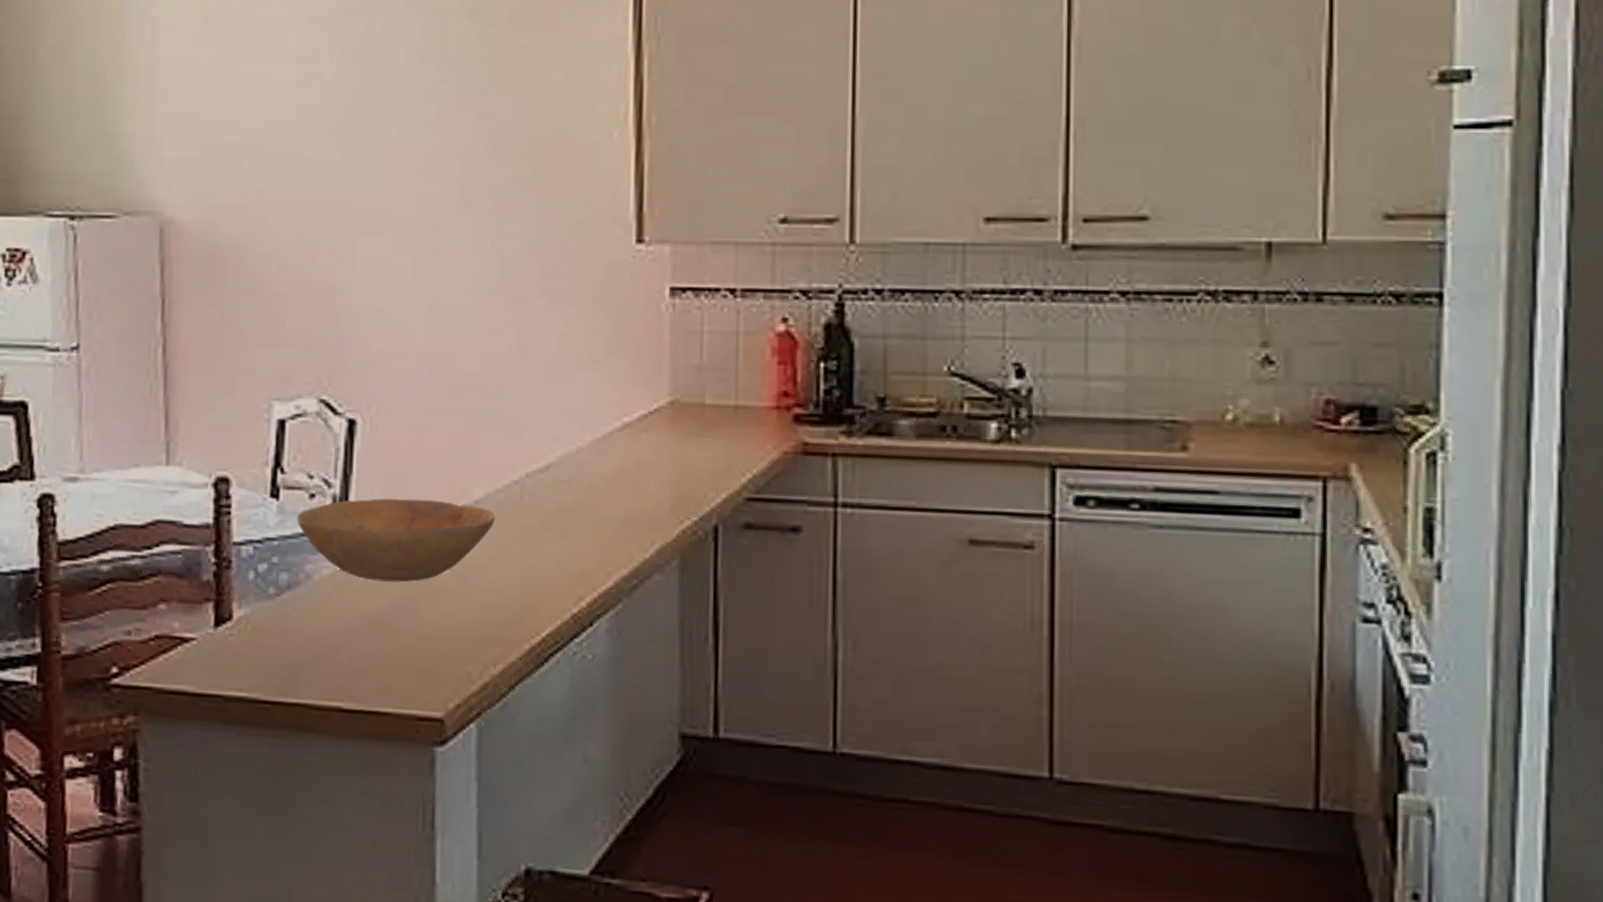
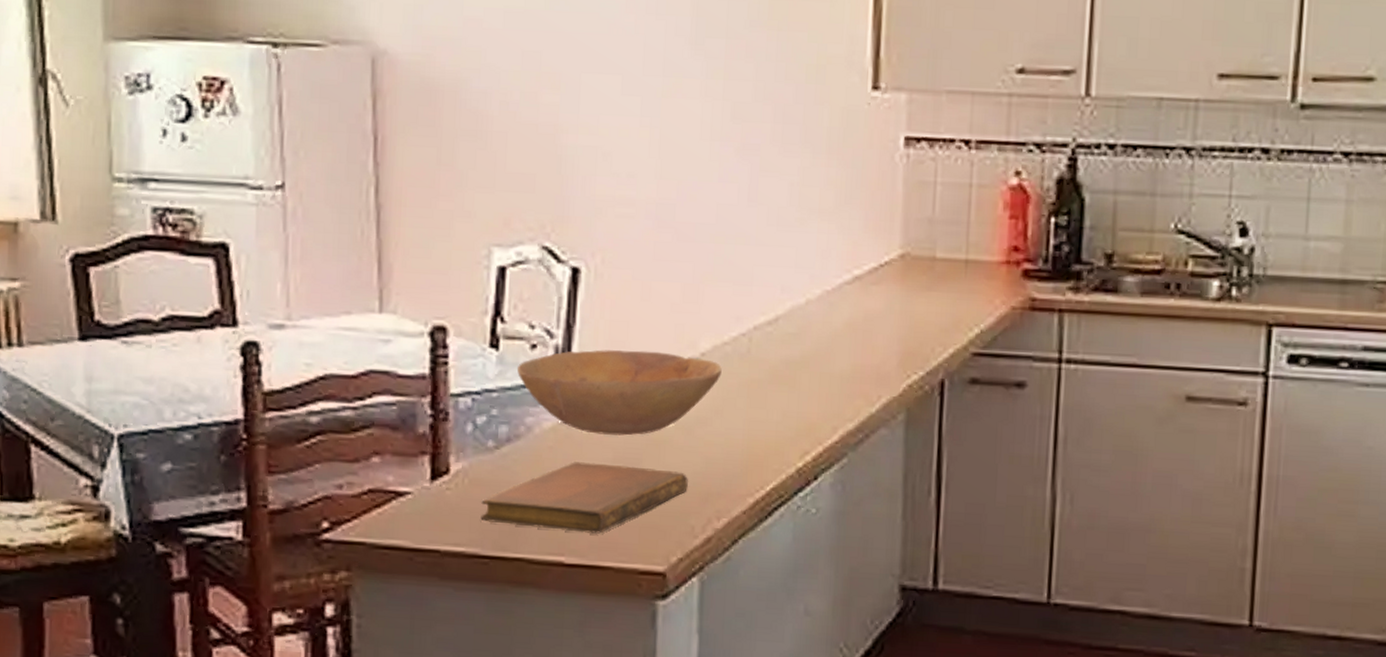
notebook: none [262,608,464,680] -> present [480,462,688,534]

